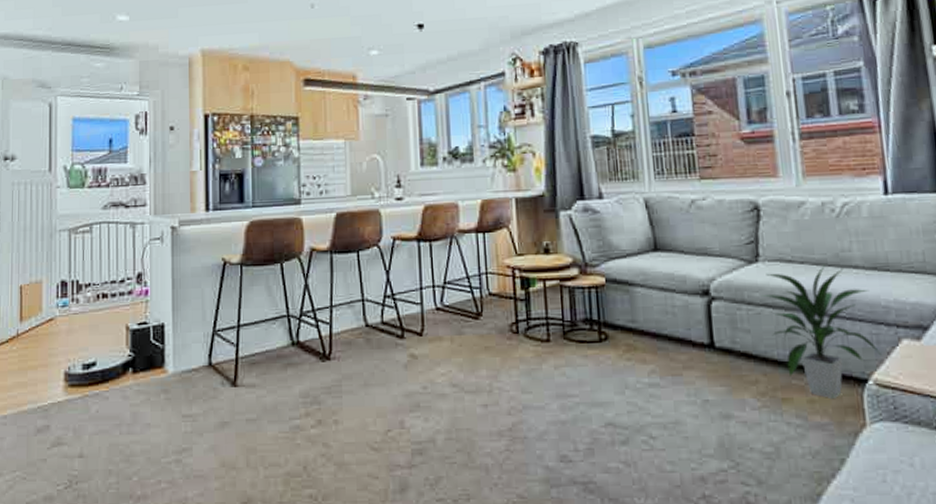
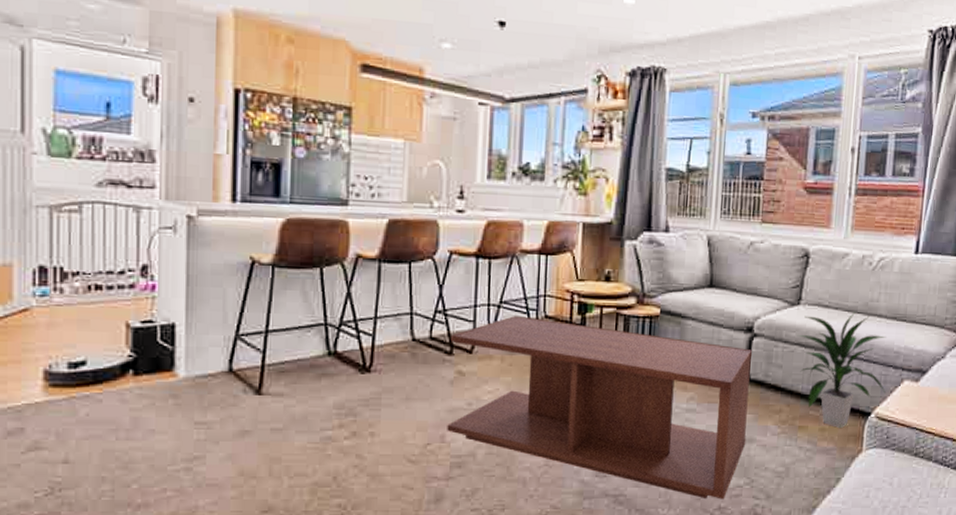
coffee table: none [401,295,723,487] -> present [447,316,753,500]

